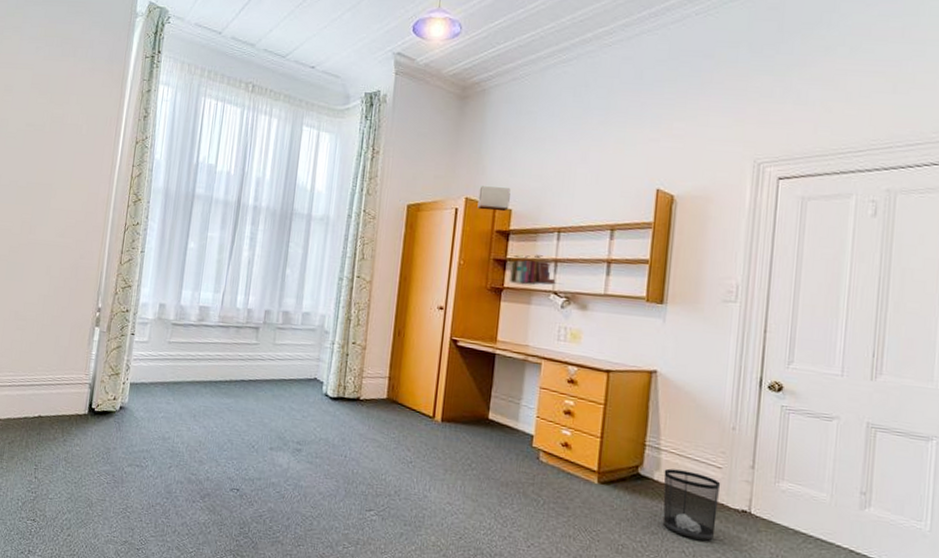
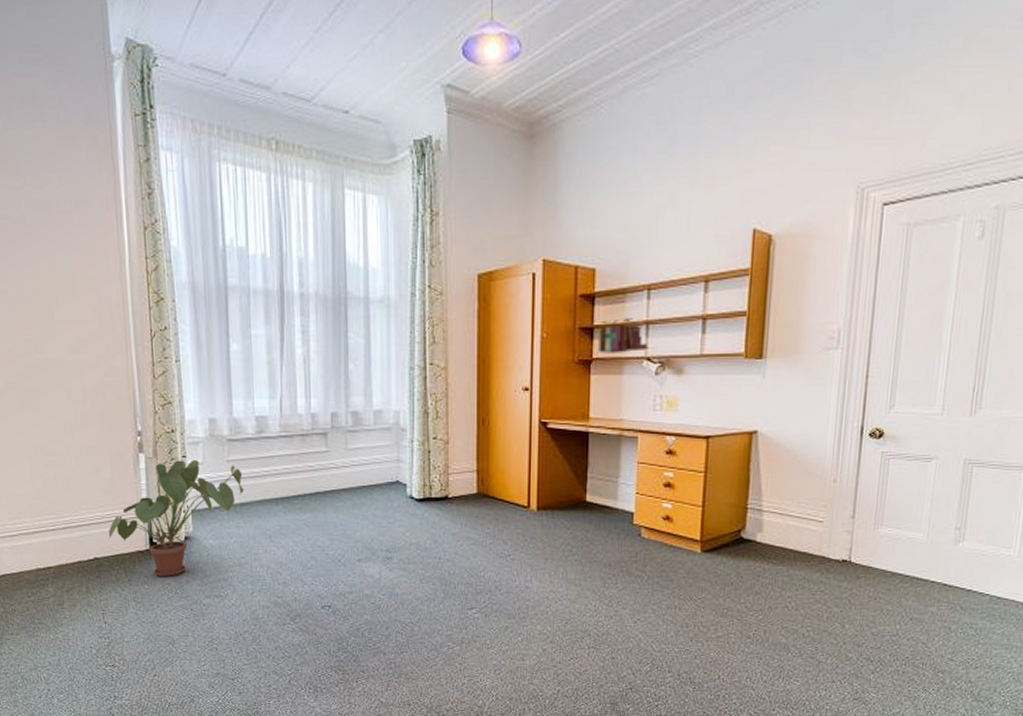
house plant: none [54,336,180,442] -> present [108,460,245,578]
box: present [477,186,511,212] -> none [557,243,593,272]
waste bin: present [662,468,721,541] -> none [765,528,822,593]

